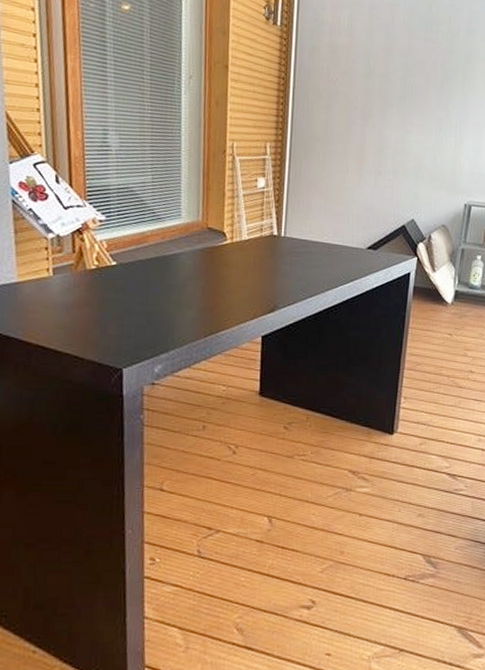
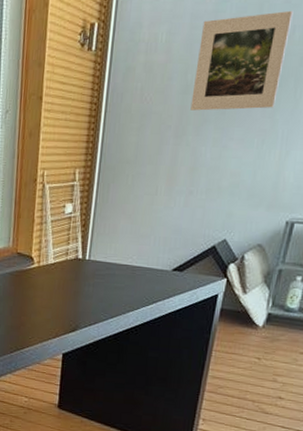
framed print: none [374,11,457,99] -> present [190,10,293,111]

